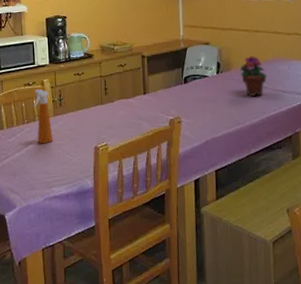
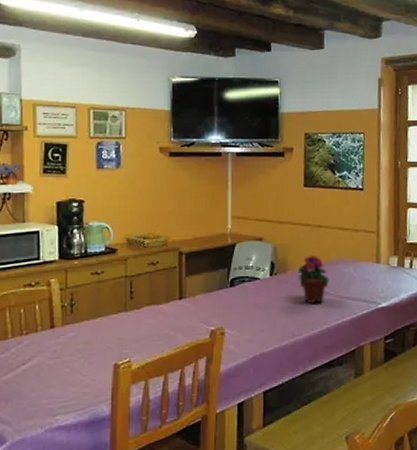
spray bottle: present [33,89,53,143] -> none [35,291,60,360]

